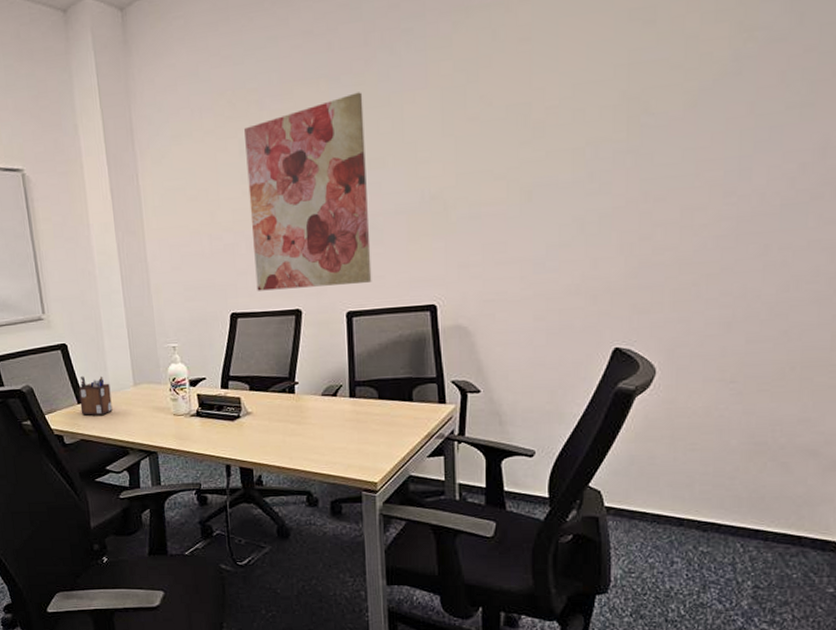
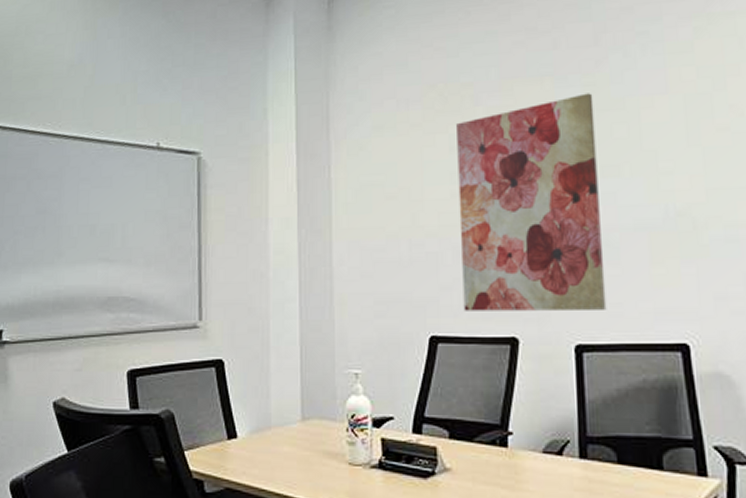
desk organizer: present [78,375,113,416] -> none [230,402,271,457]

